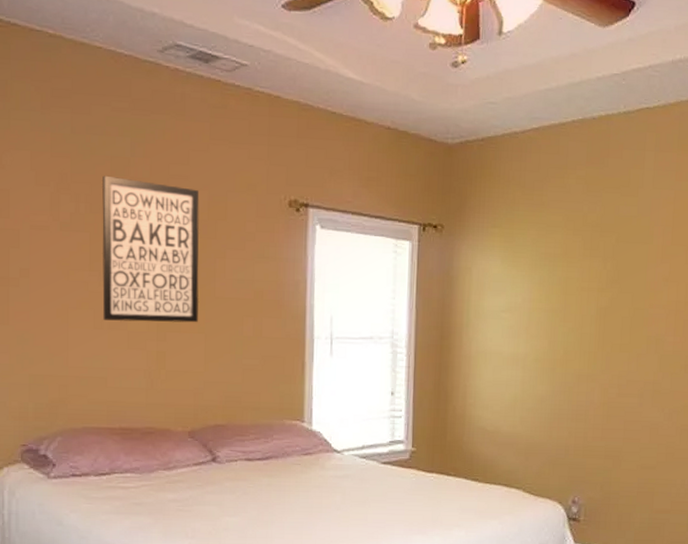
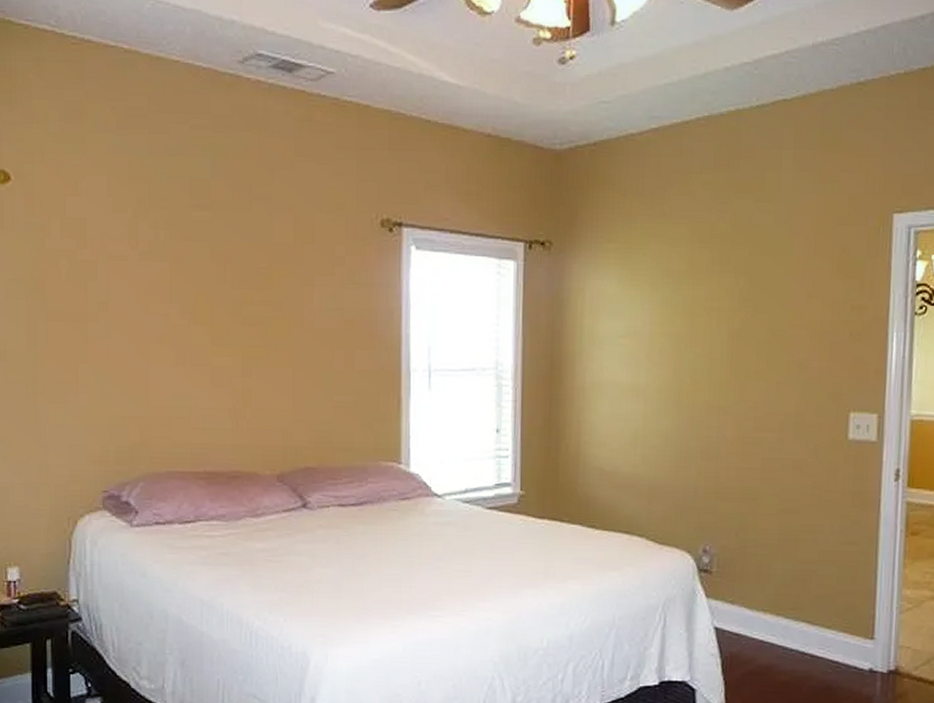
wall art: present [102,175,200,323] -> none [182,199,285,357]

